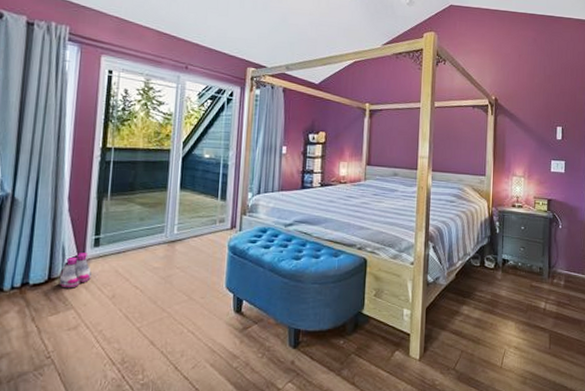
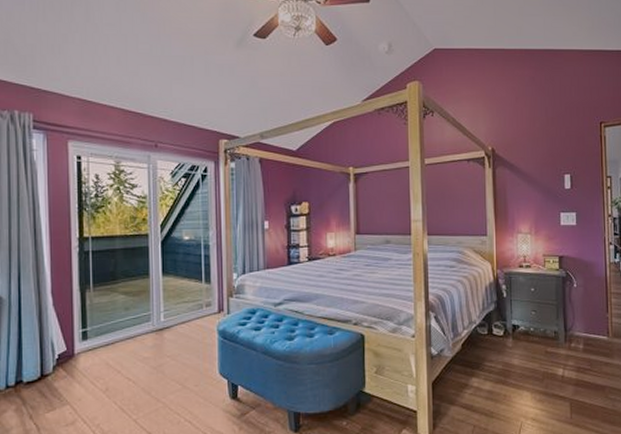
boots: present [59,253,91,287] -> none [51,347,83,383]

